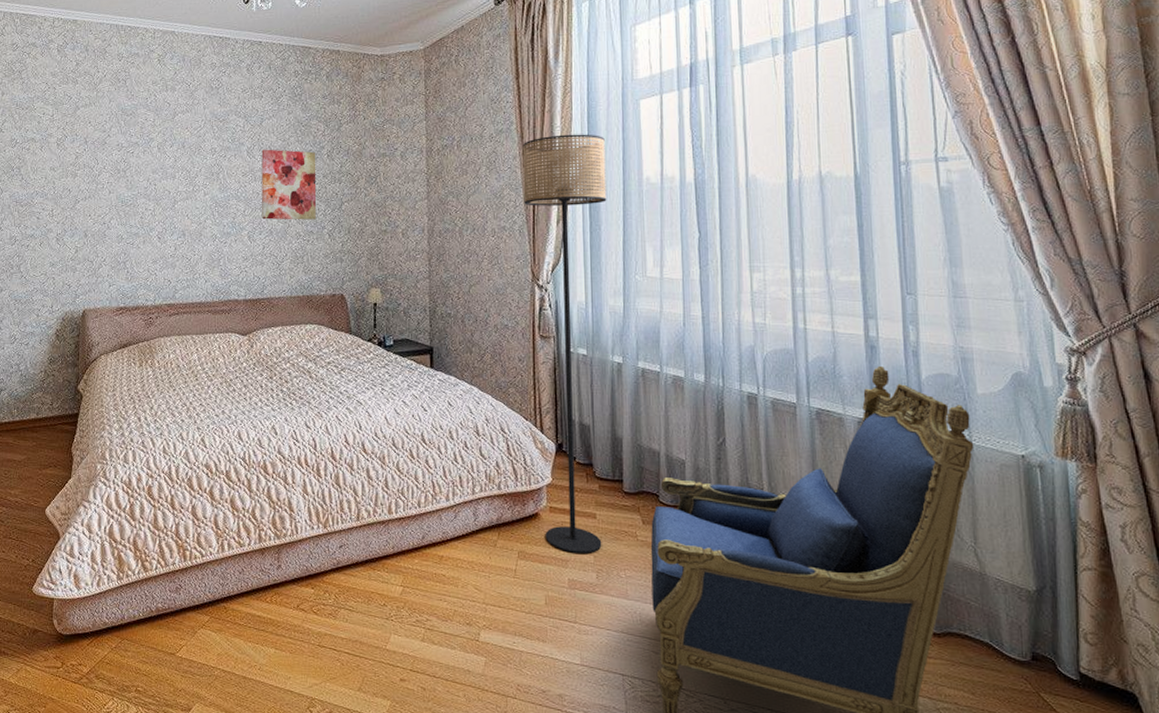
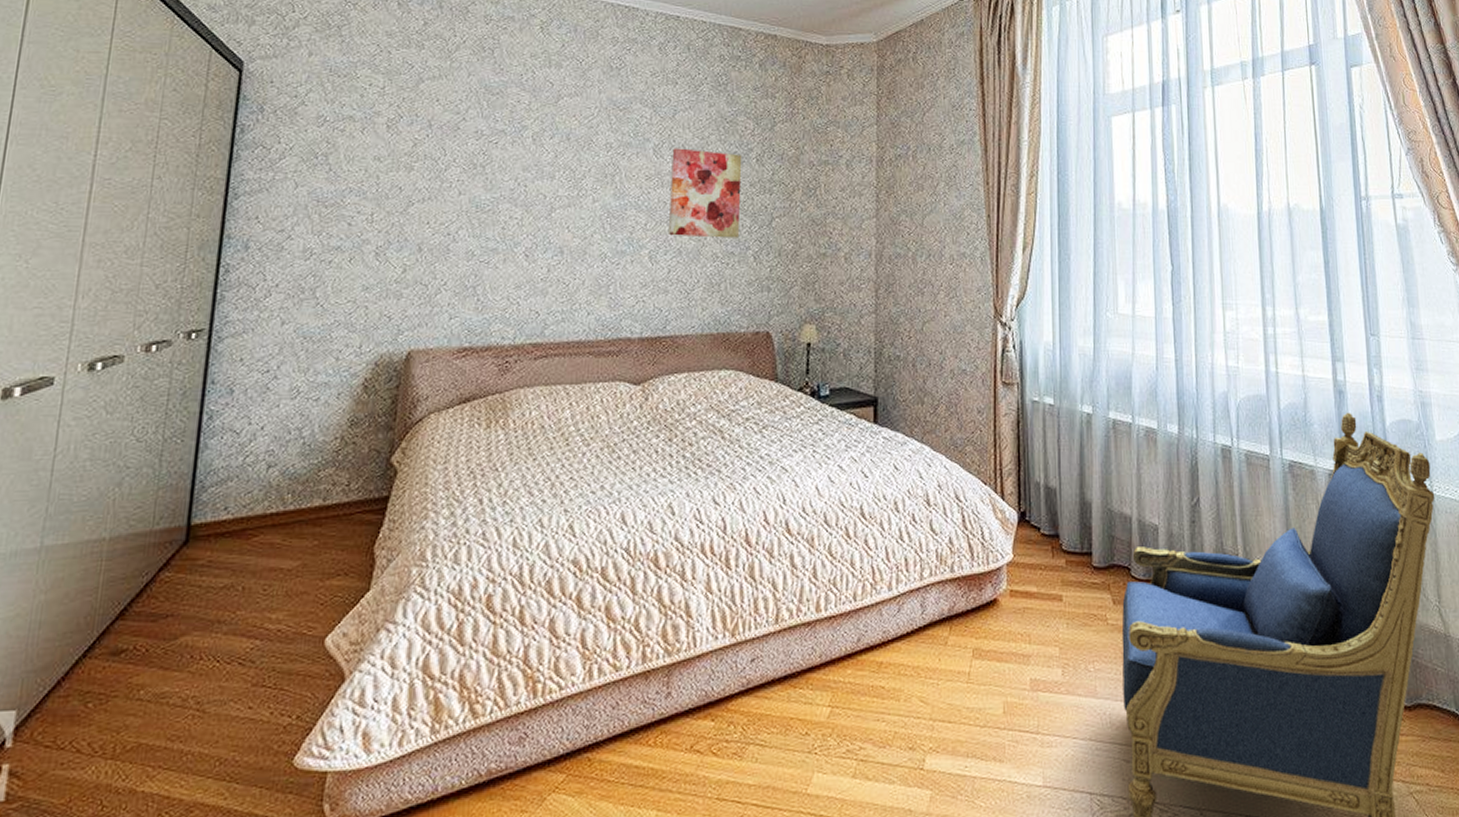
floor lamp: present [522,134,607,553] -> none [986,150,1077,646]

